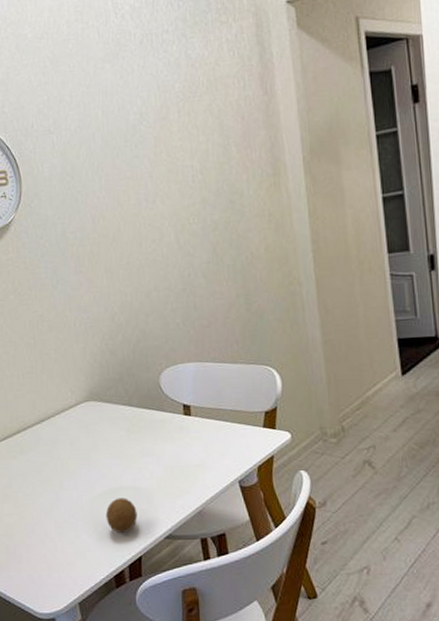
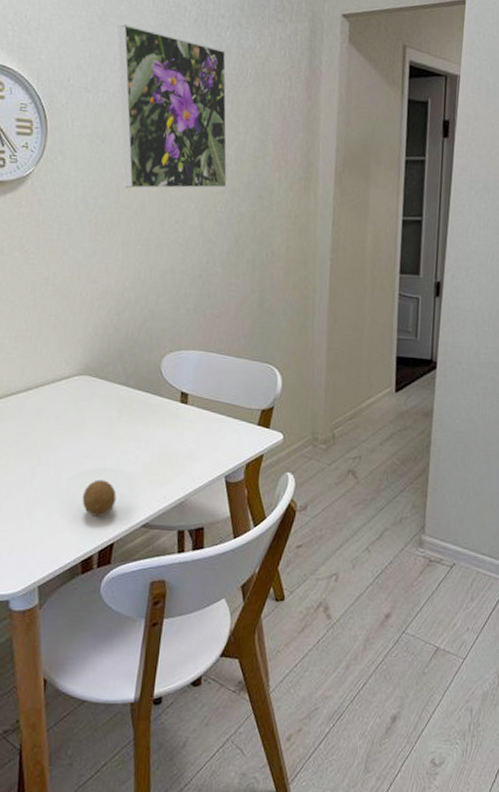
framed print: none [69,61,196,218] -> present [117,24,227,189]

